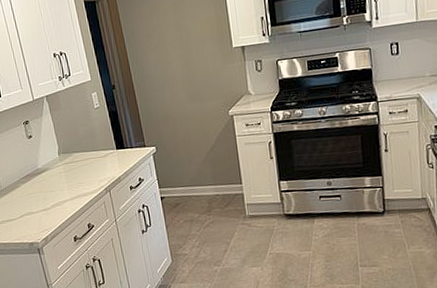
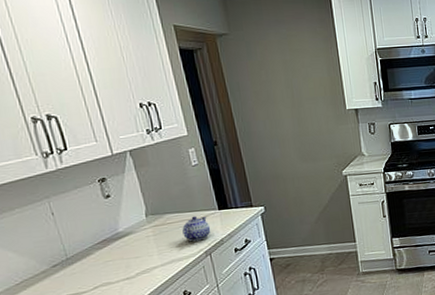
teapot: none [87,155,110,179] -> present [182,216,211,242]

